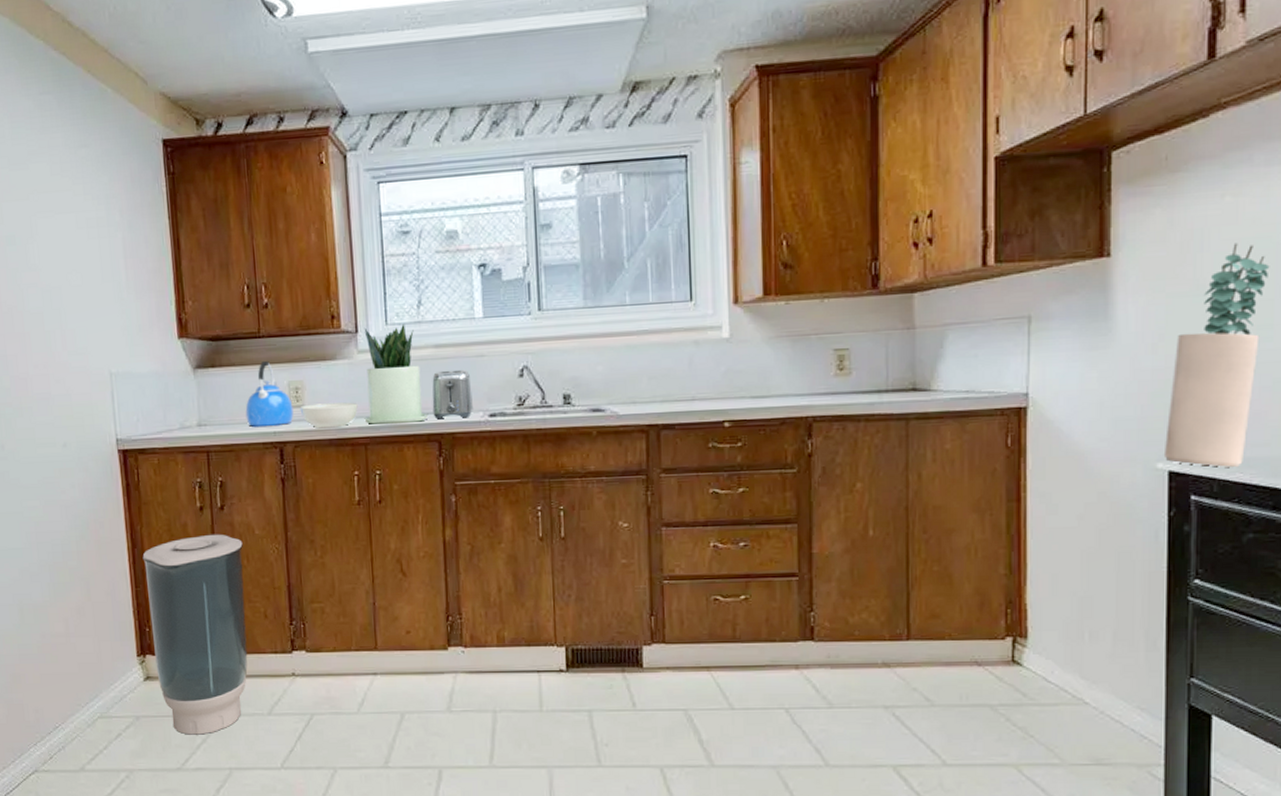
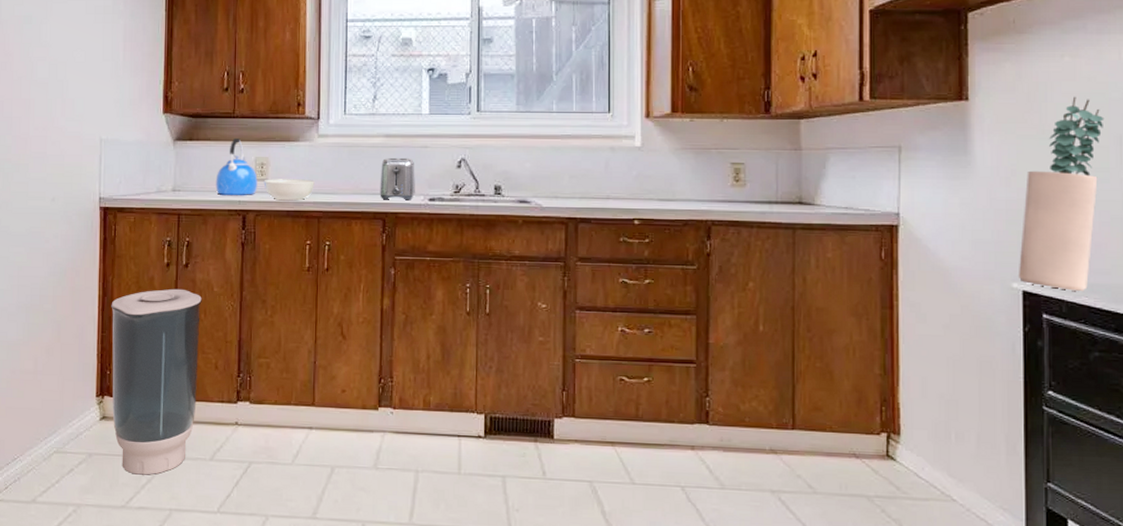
planter: present [364,323,429,426] -> none [319,114,376,202]

